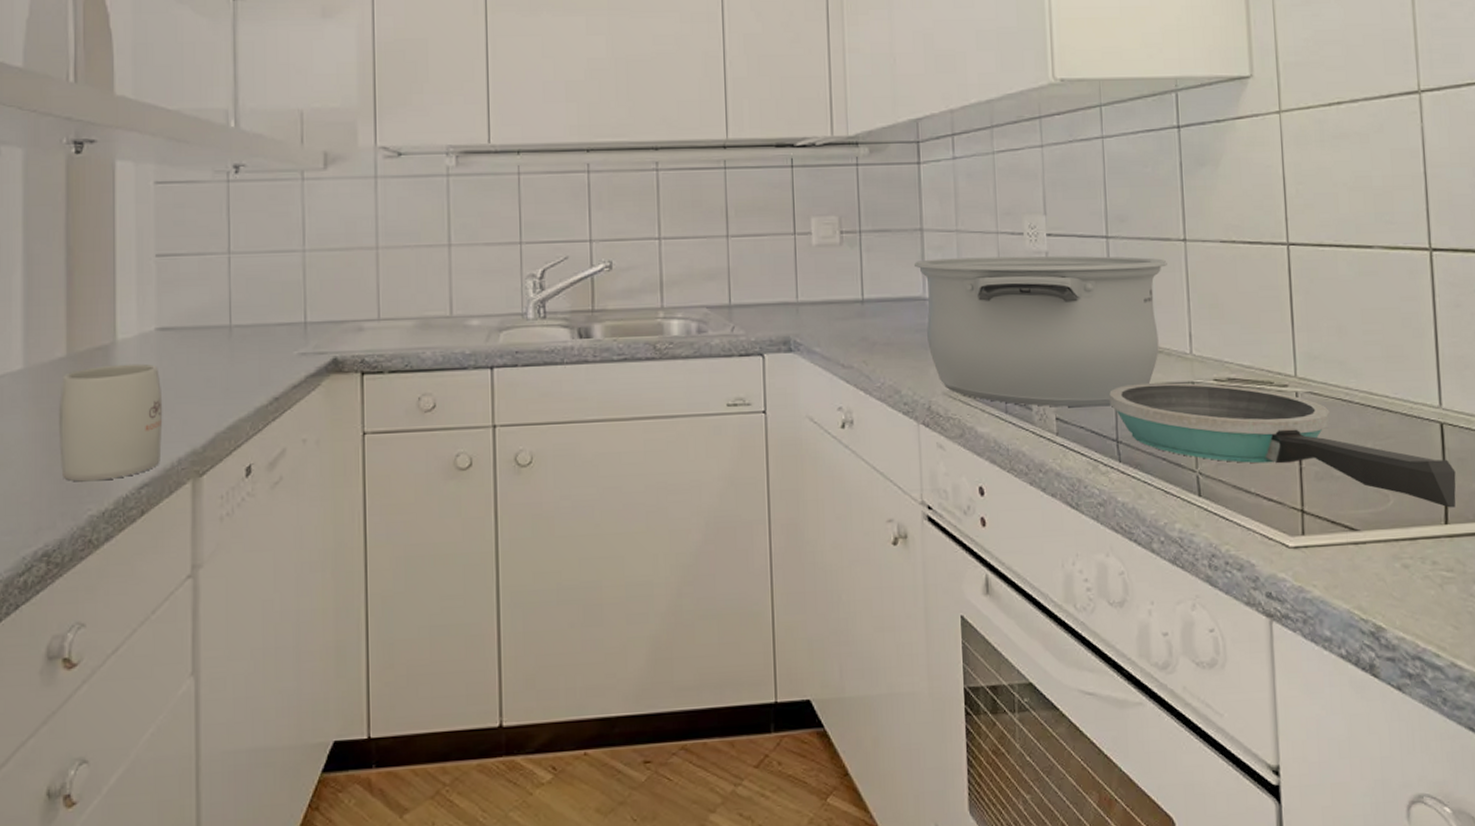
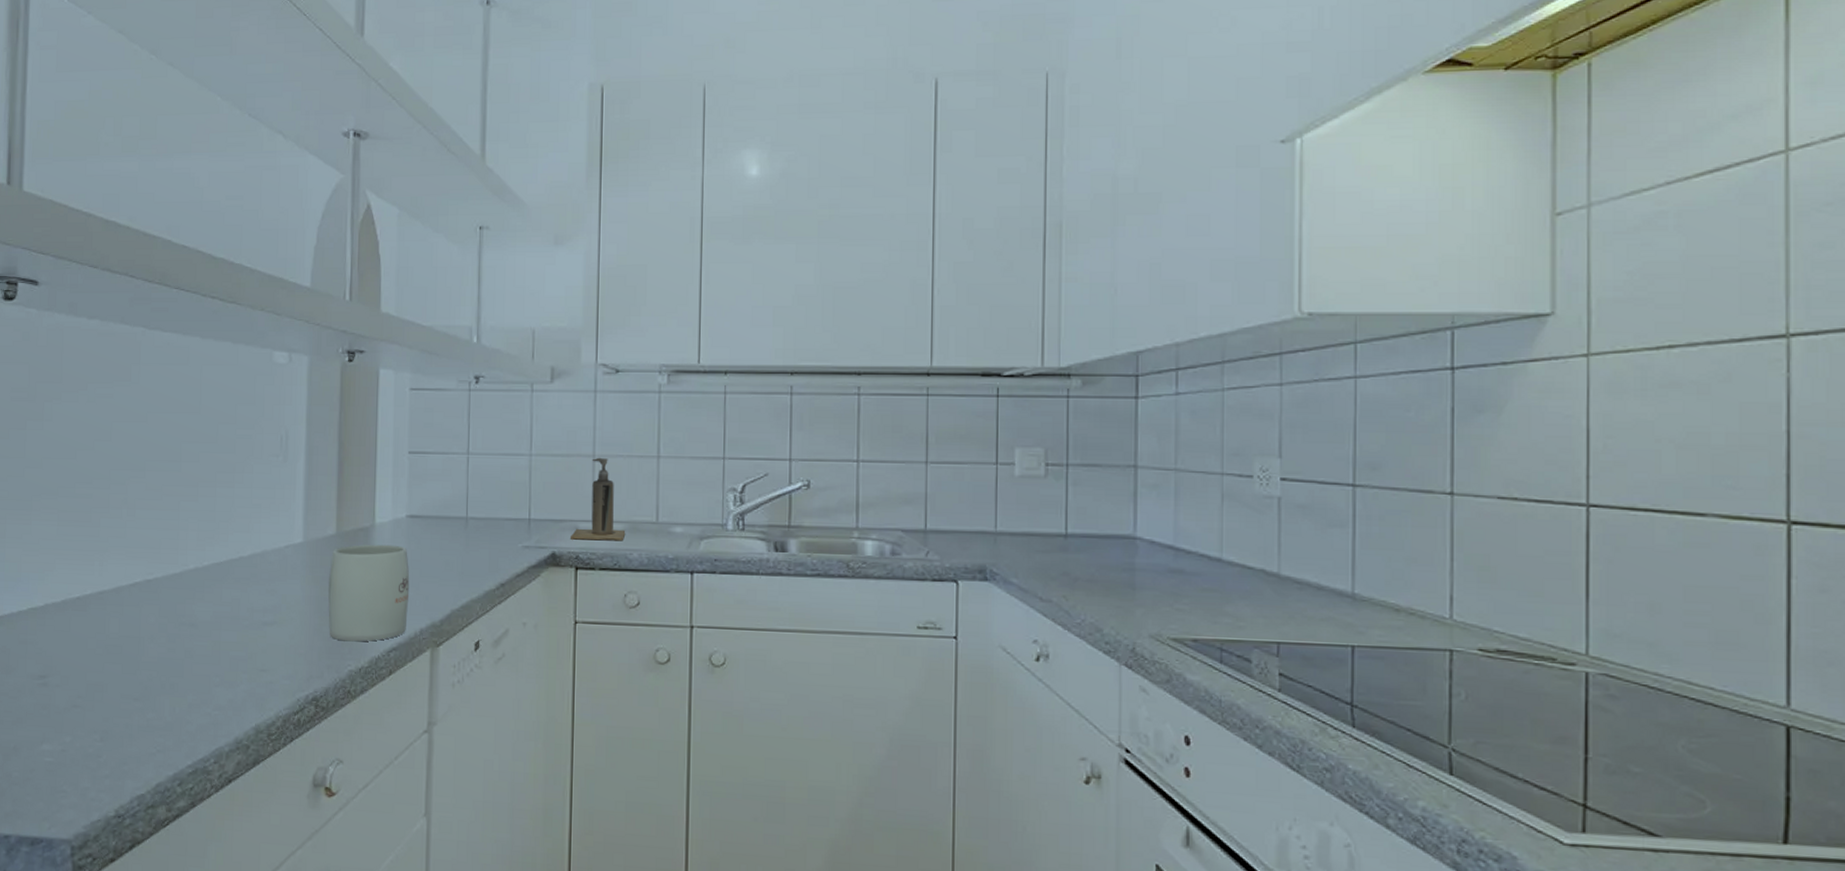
soap dispenser: none [354,249,417,342] -> present [571,457,626,541]
cooking pot: present [915,255,1167,408] -> none [1126,497,1428,667]
frying pan: present [1109,382,1456,508] -> none [1345,646,1804,826]

